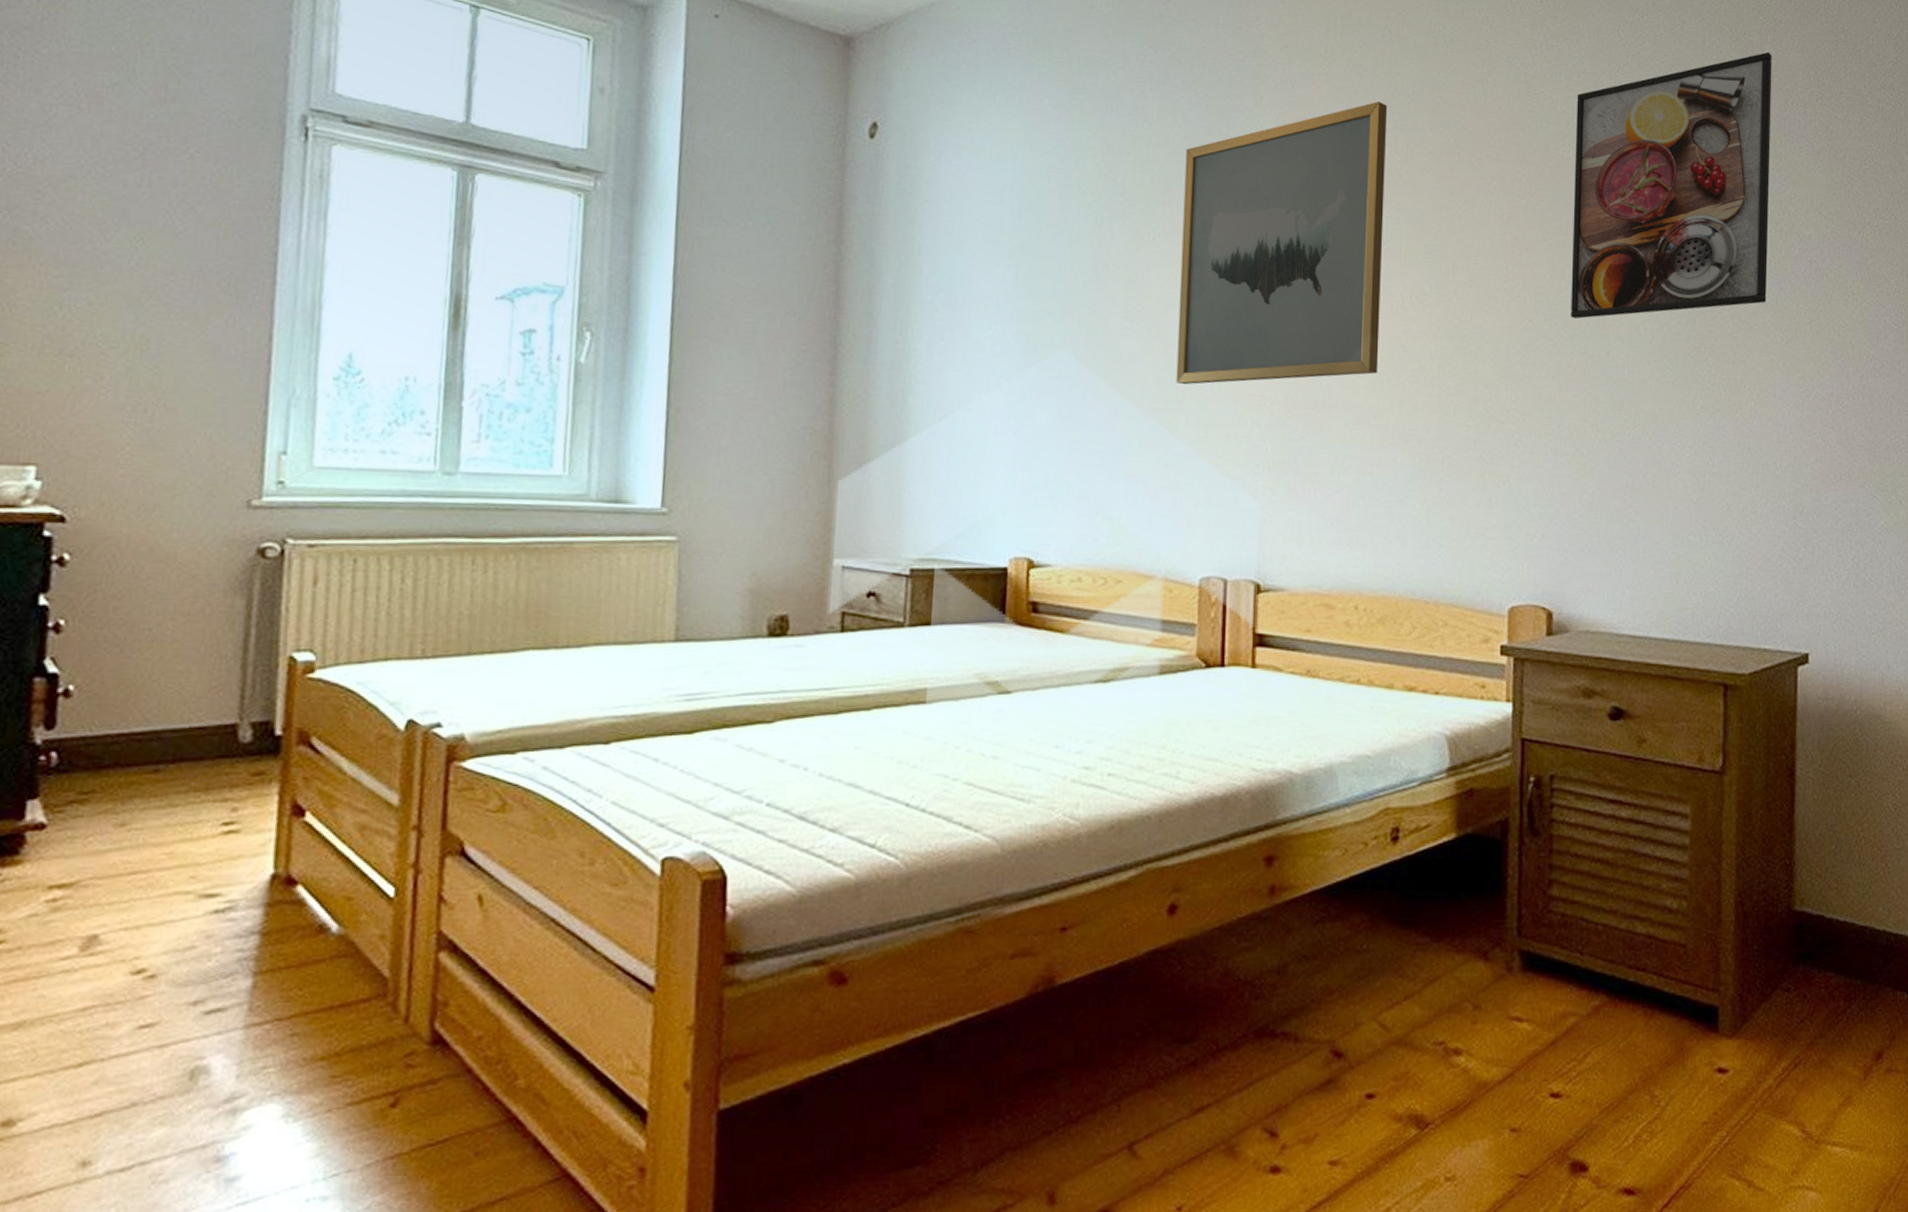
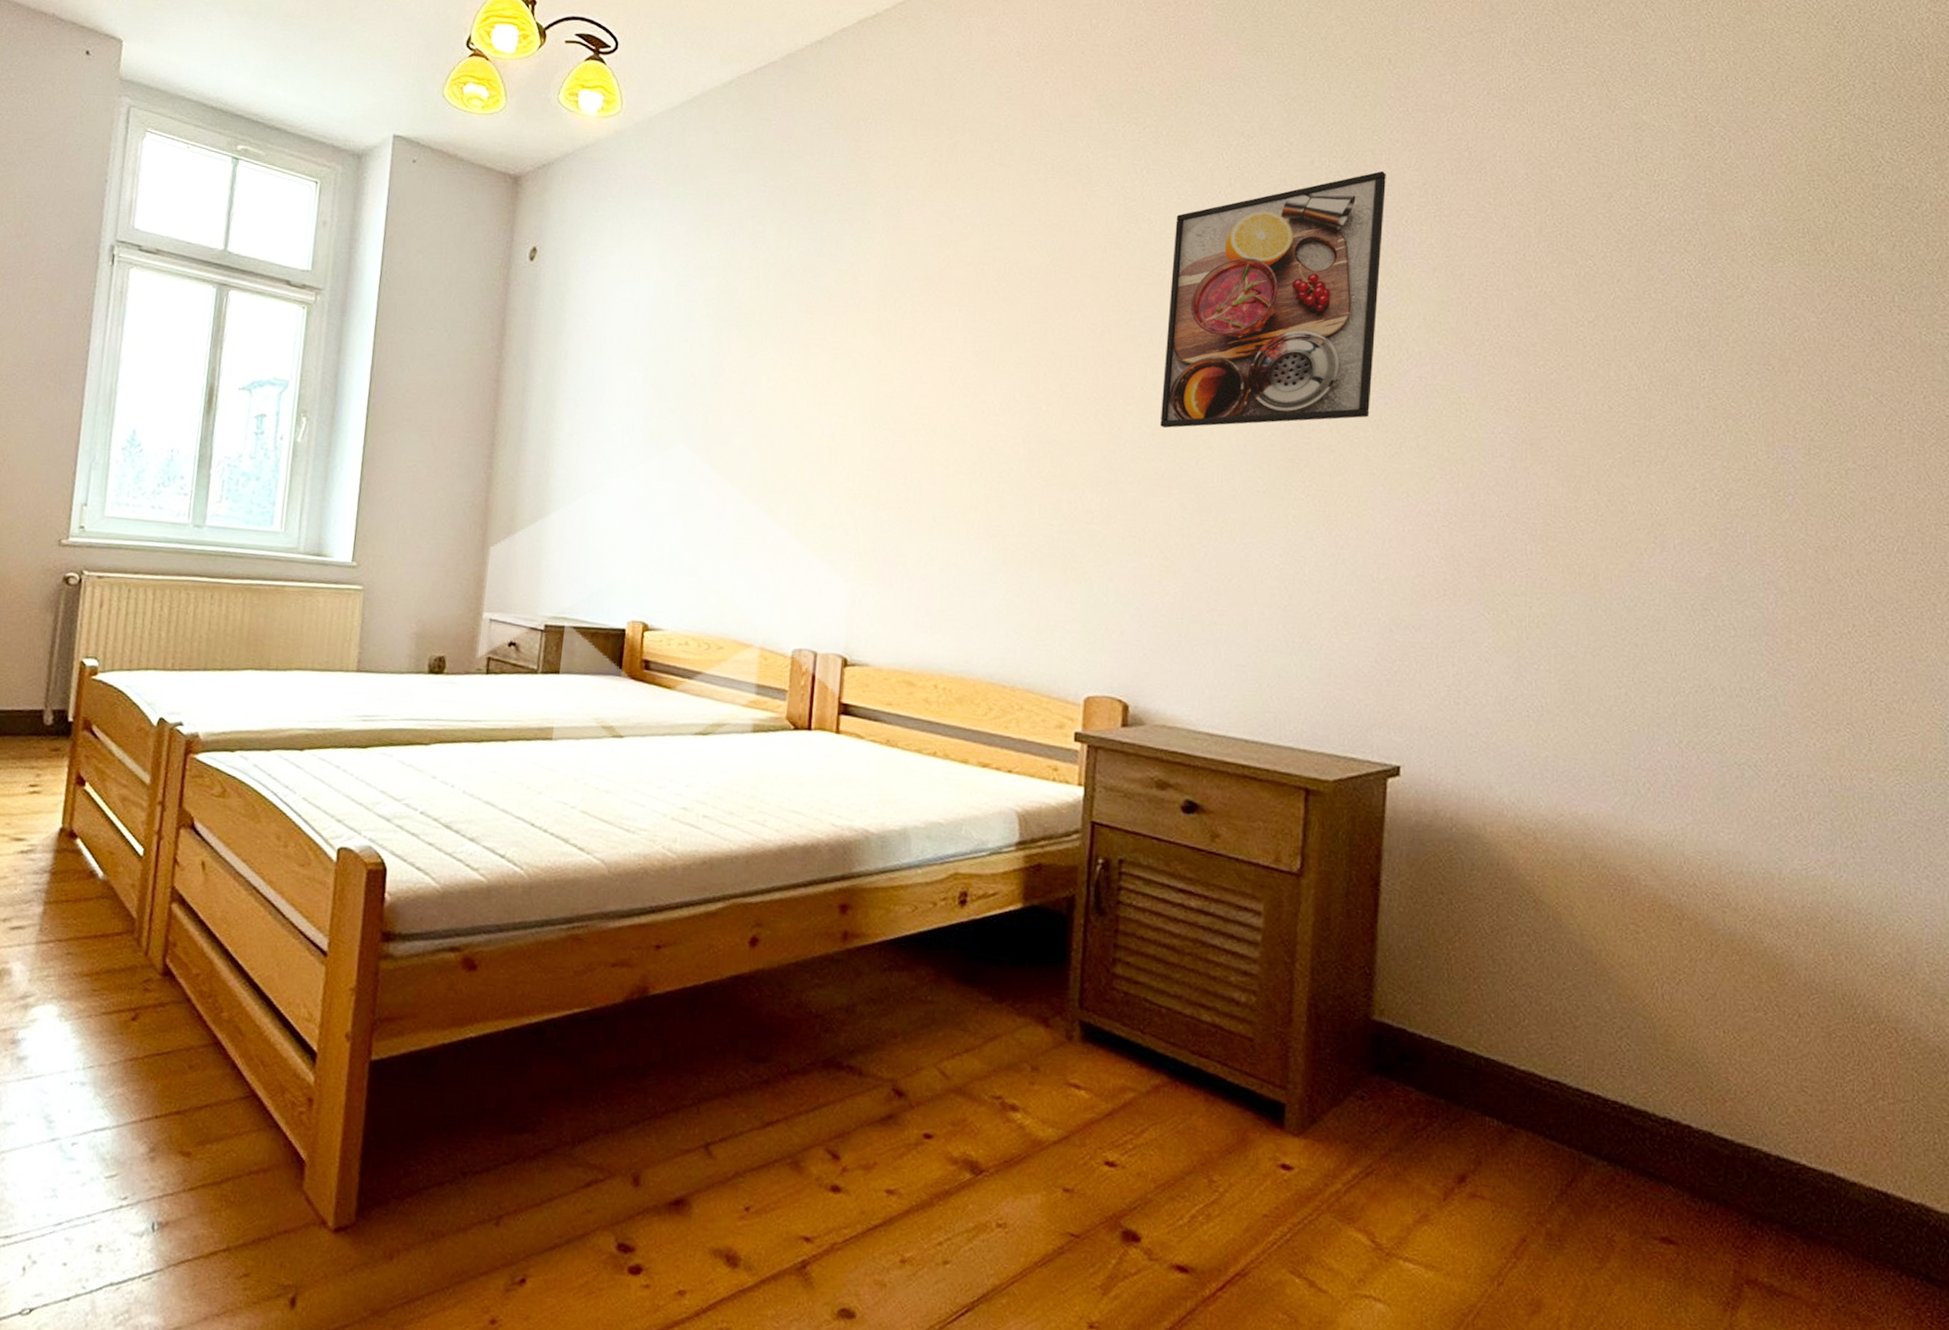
wall art: present [1176,101,1388,385] -> none [779,224,988,478]

